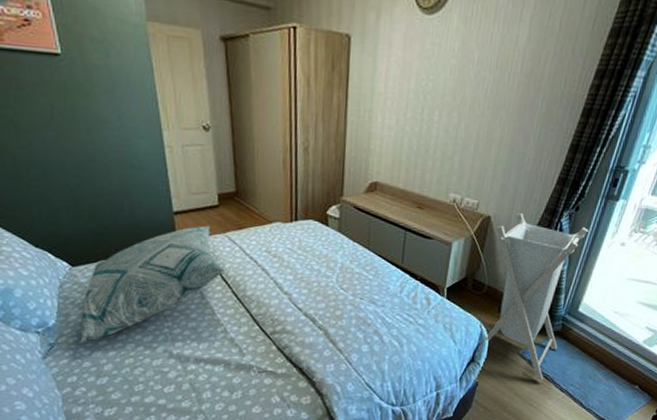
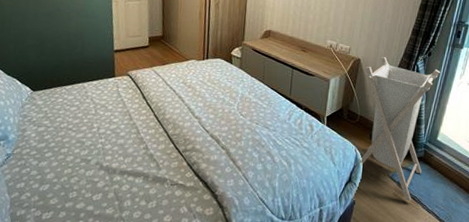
decorative pillow: present [80,225,225,342] -> none [31,61,150,153]

